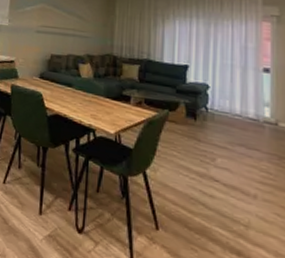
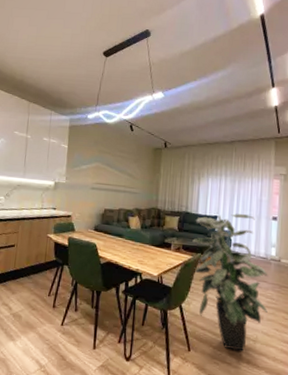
indoor plant: none [157,63,263,239] -> present [192,214,268,352]

